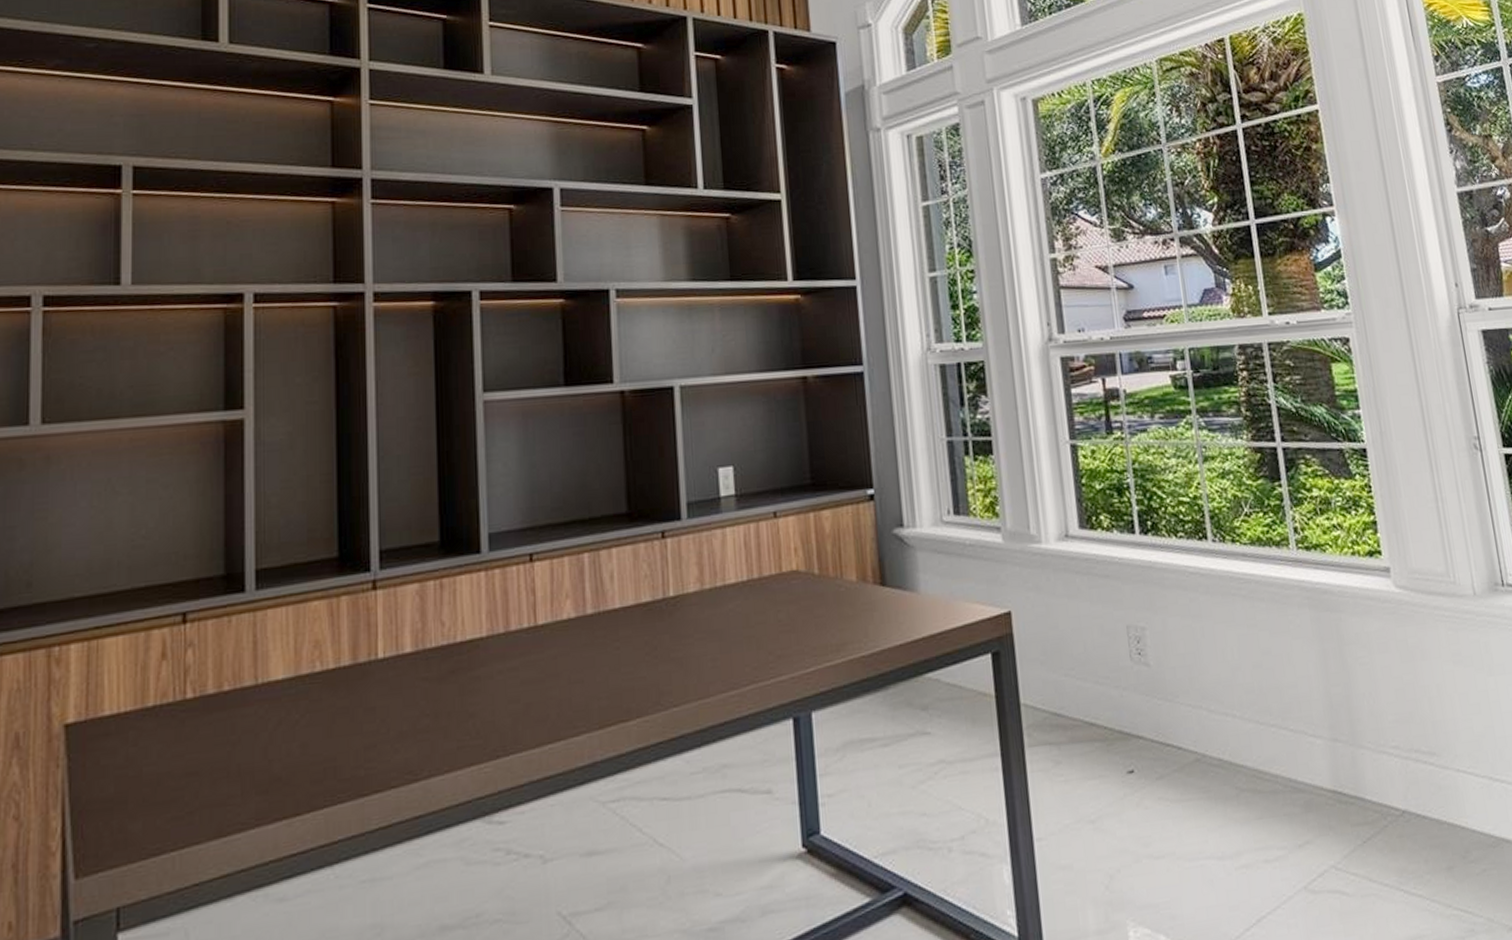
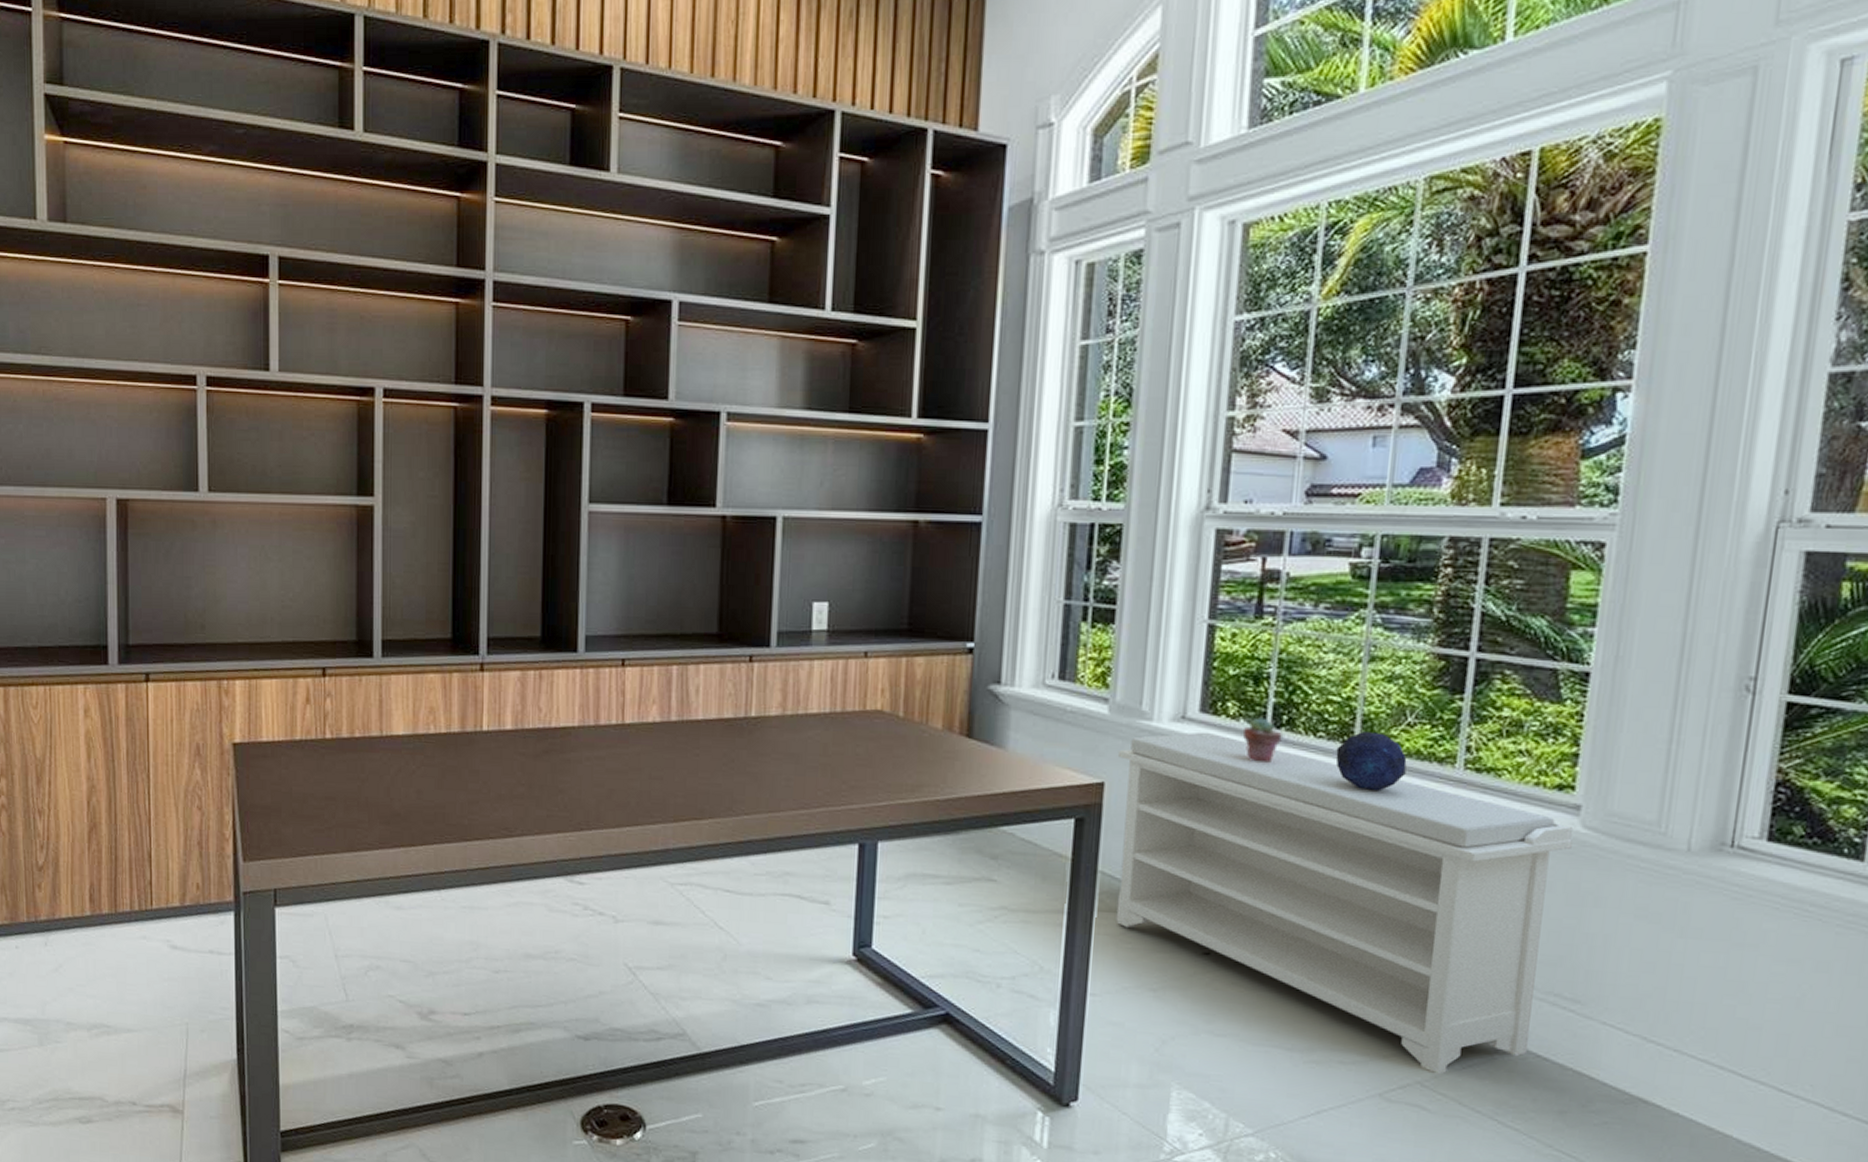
bench: none [1017,547,1408,854] -> present [1116,732,1572,1075]
potted succulent: none [1117,526,1152,570] -> present [1242,717,1284,764]
decorative orb: none [1195,525,1254,582] -> present [1335,732,1407,792]

